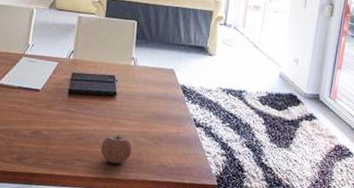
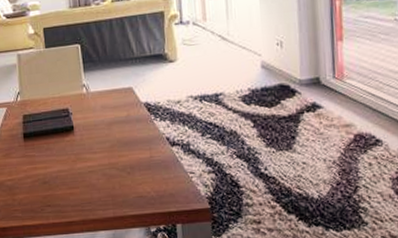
apple: present [101,135,133,165] -> none [69,171,104,204]

